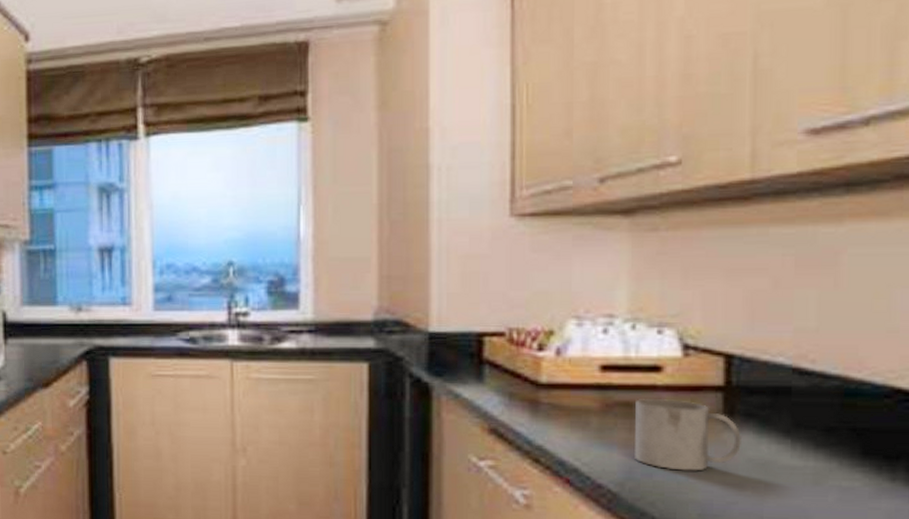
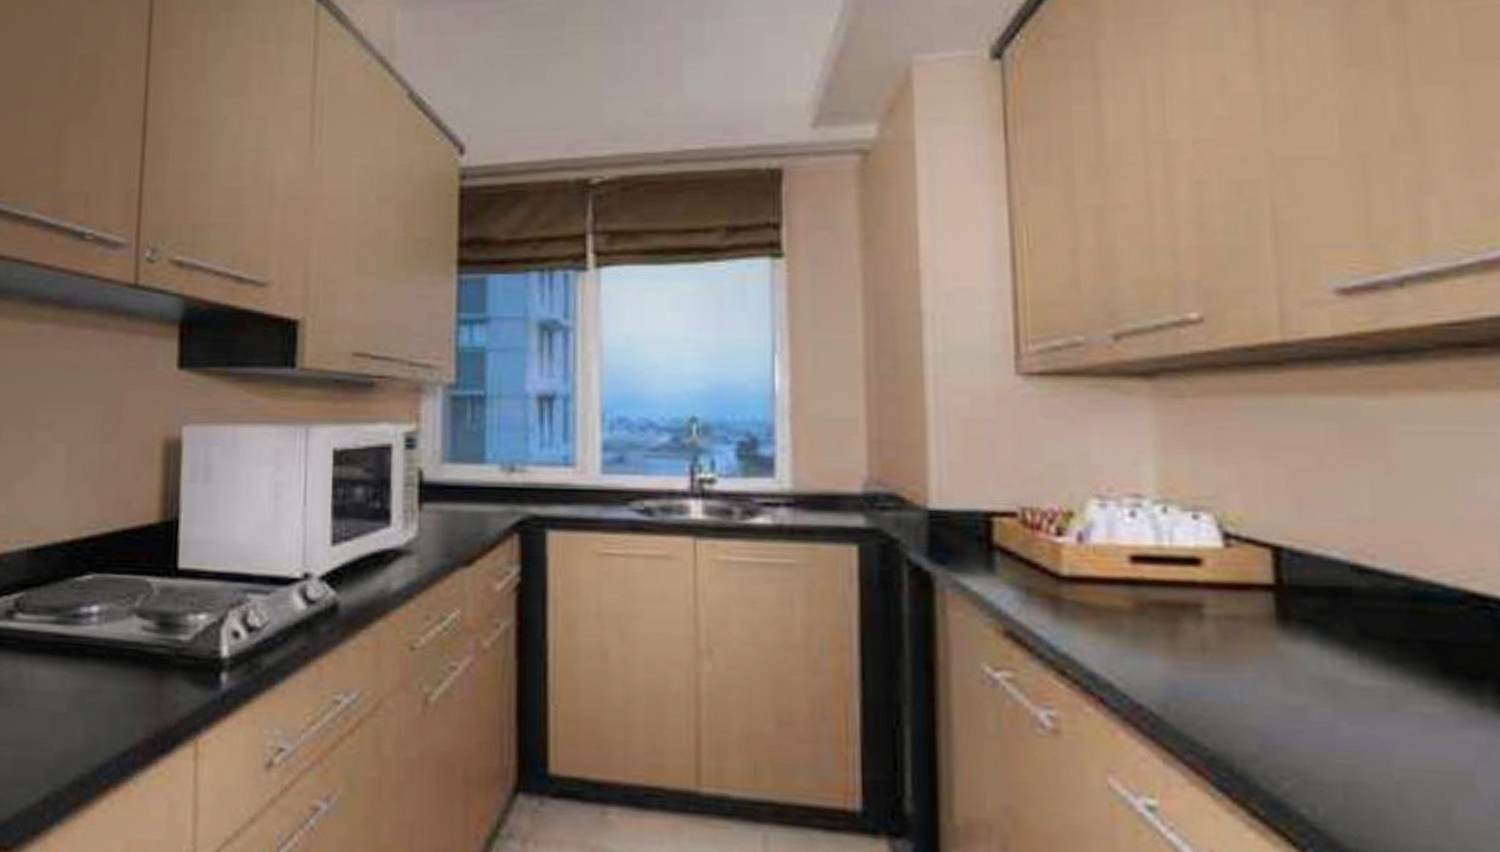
mug: present [635,398,743,471] -> none [1174,597,1302,690]

